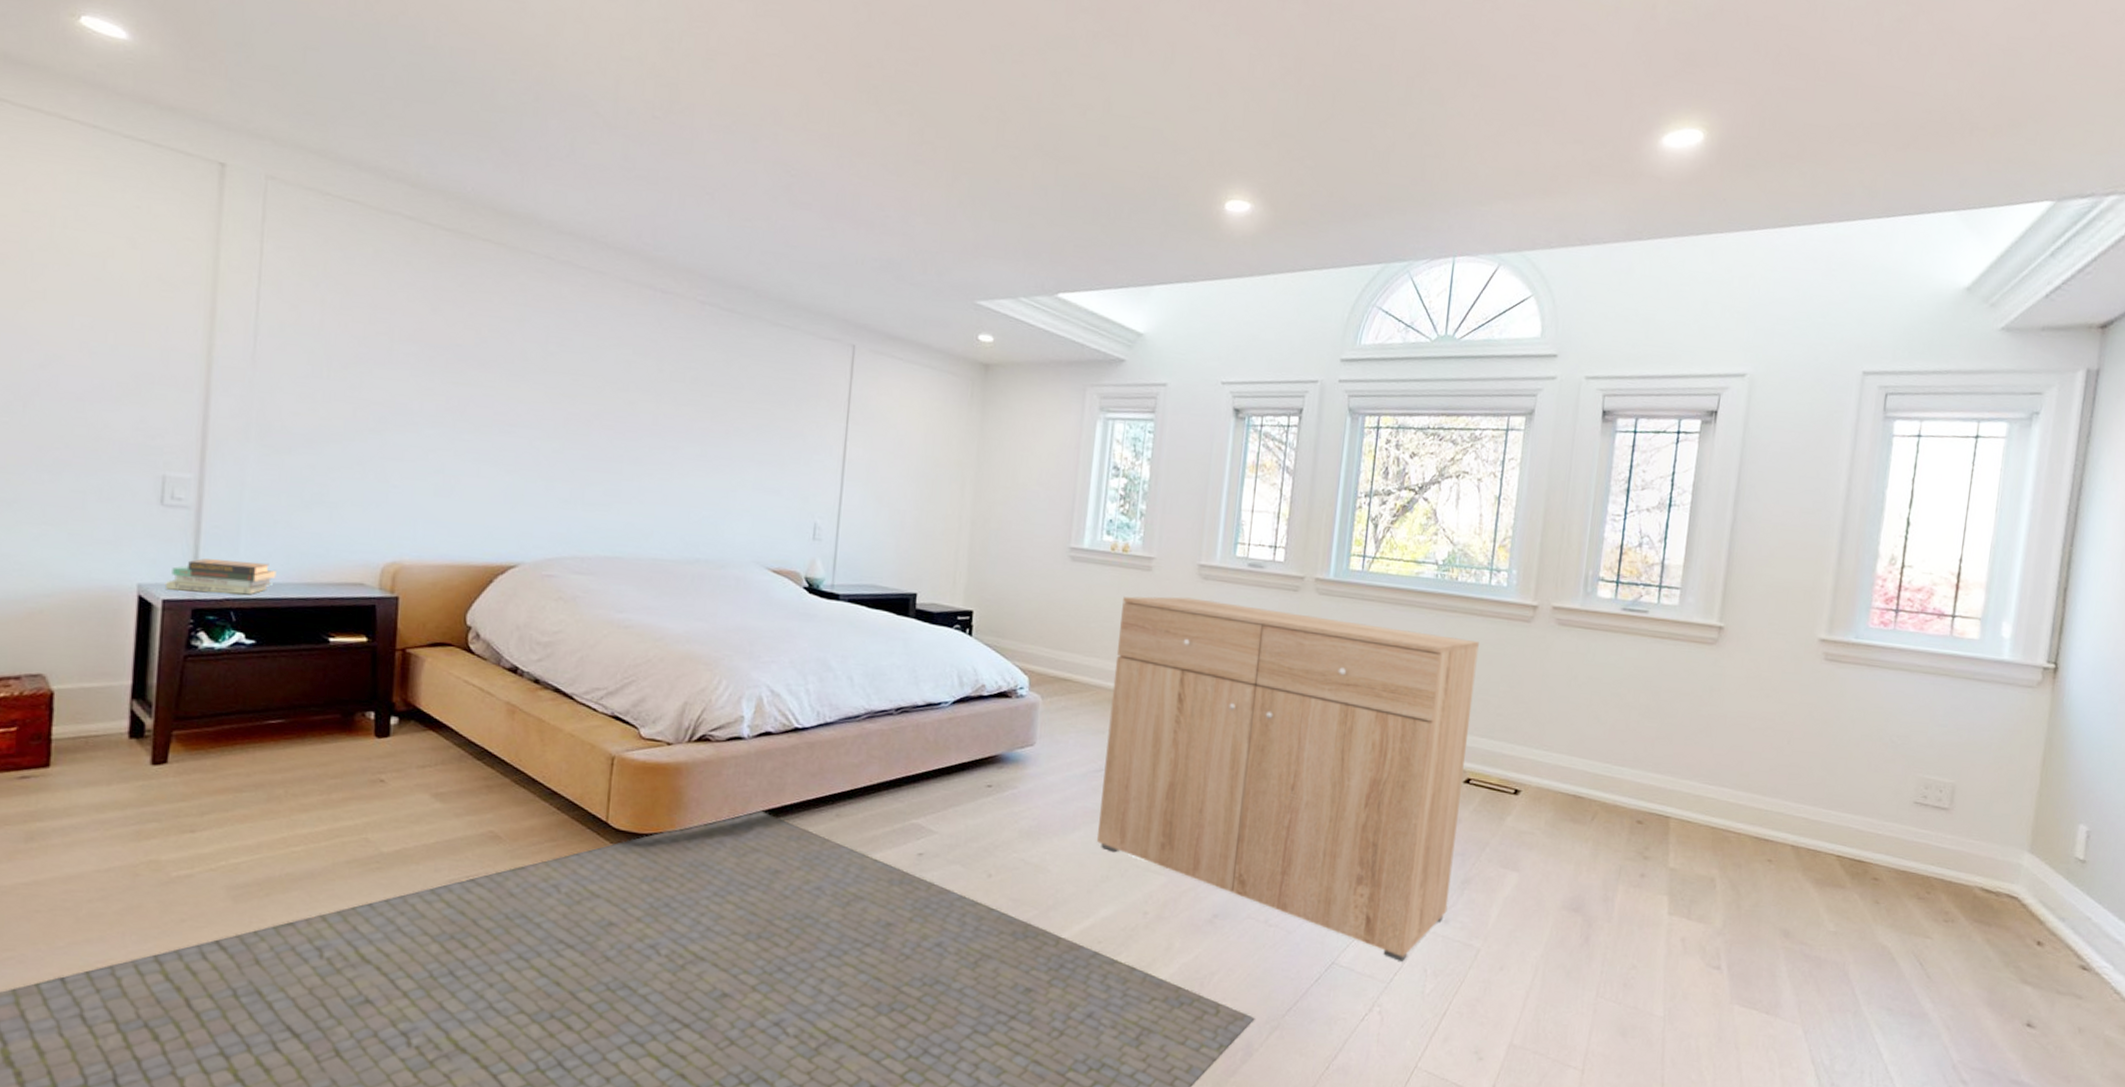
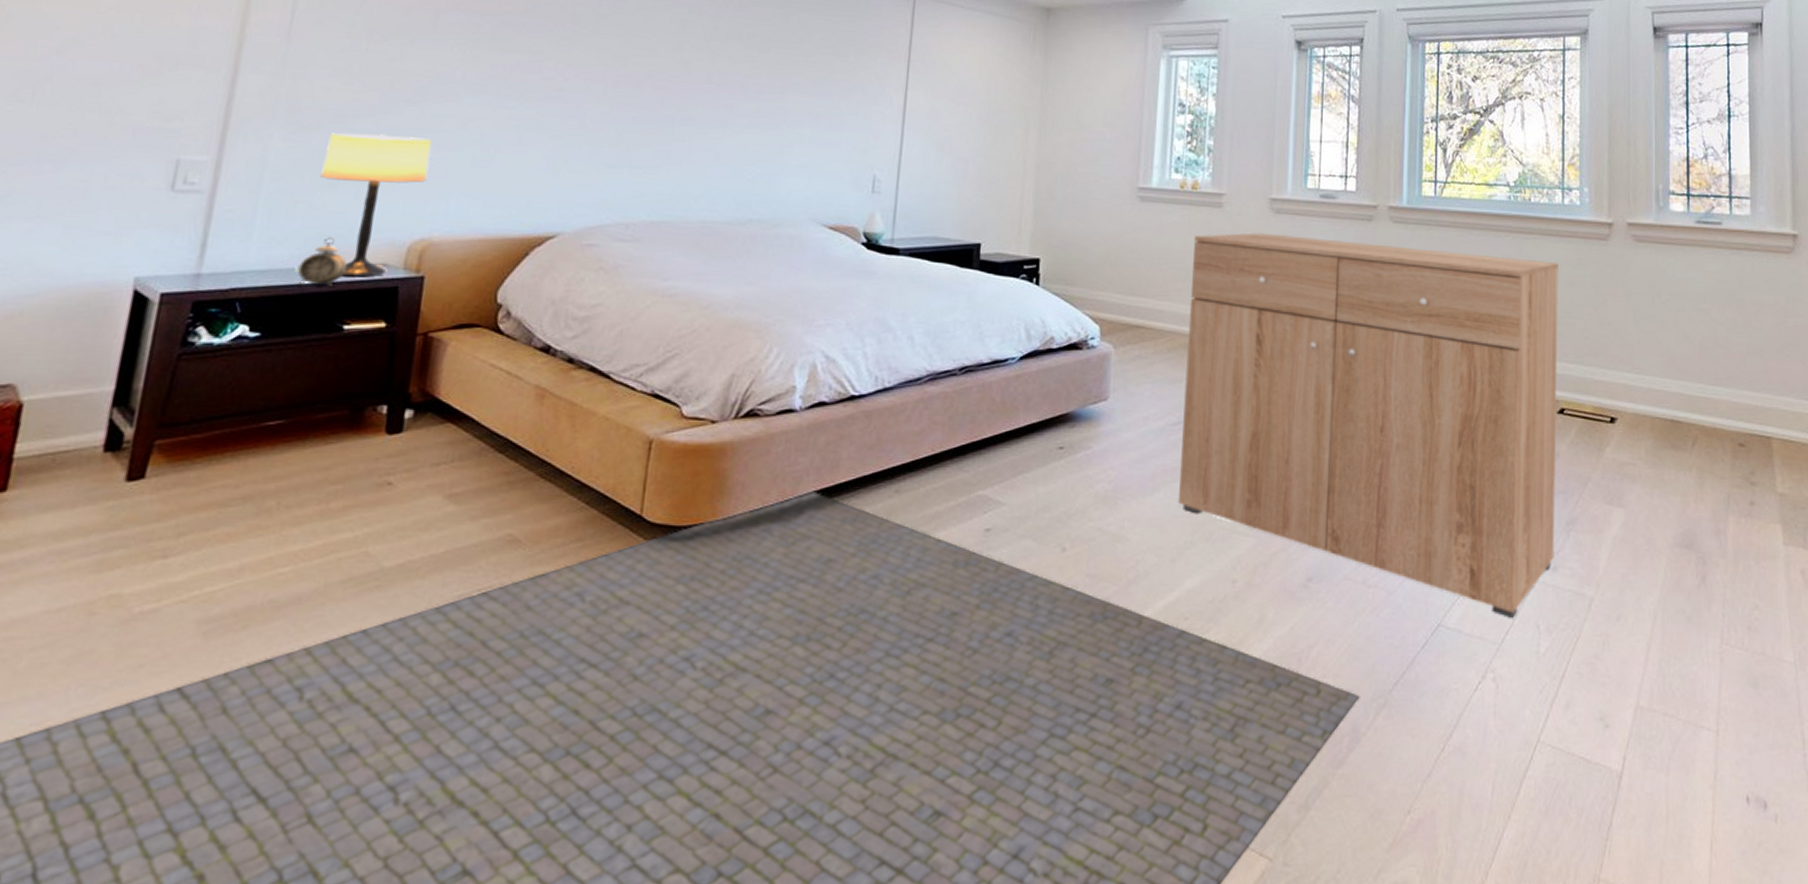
books: present [166,558,277,595] -> none [166,245,292,283]
alarm clock: none [283,555,328,603] -> present [297,236,347,287]
table lamp: none [296,457,396,595] -> present [321,133,431,277]

